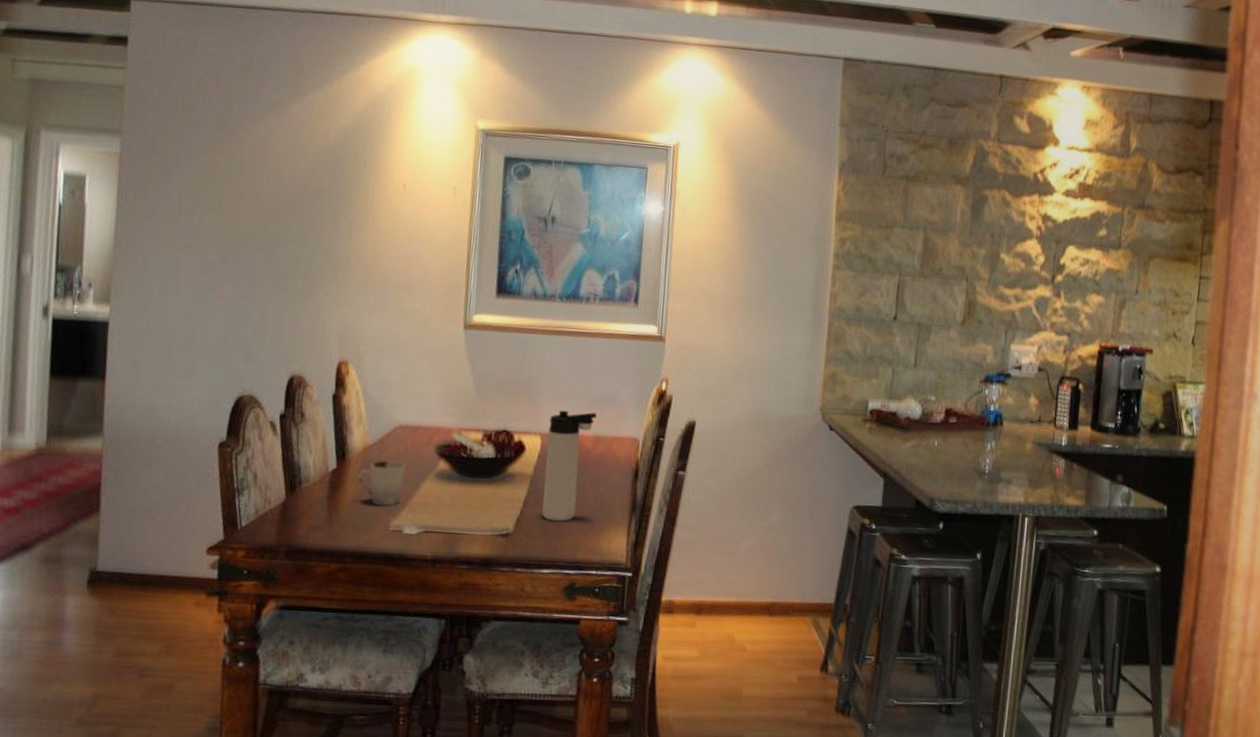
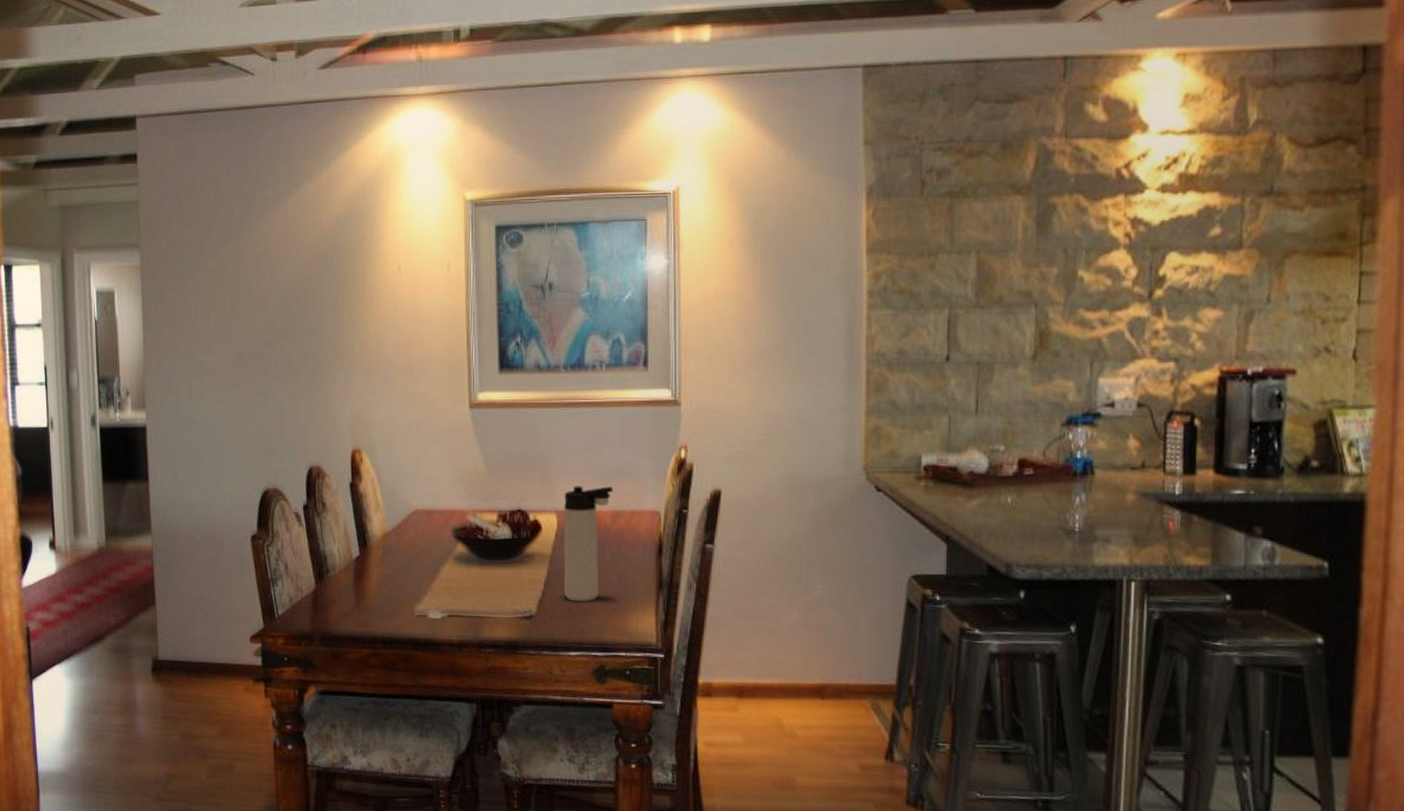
cup: present [357,460,407,506] -> none [380,546,425,591]

